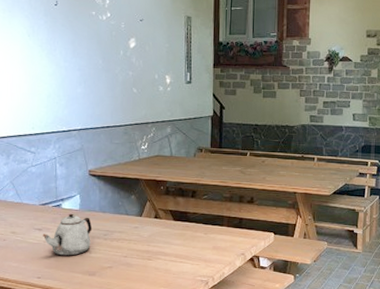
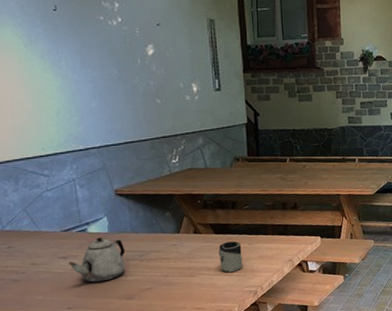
cup: none [175,229,197,260] -> present [218,241,243,273]

